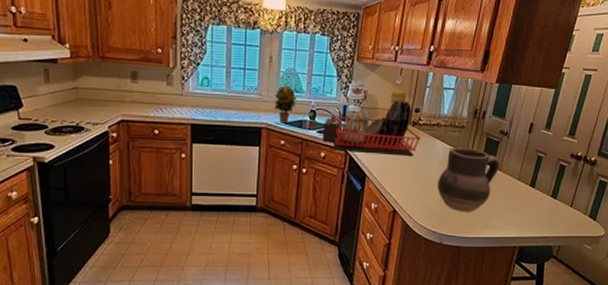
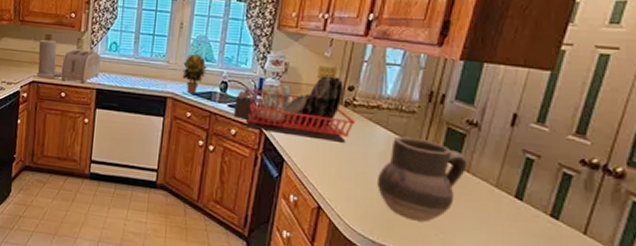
paper towel: none [124,76,154,117] -> present [37,39,62,79]
toaster: none [152,85,194,119] -> present [61,49,101,83]

